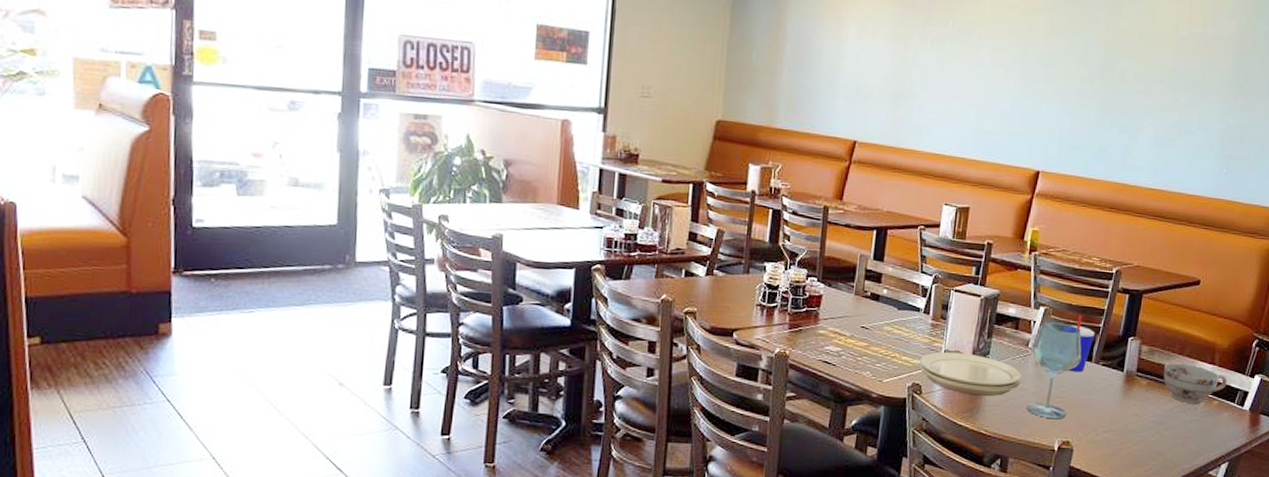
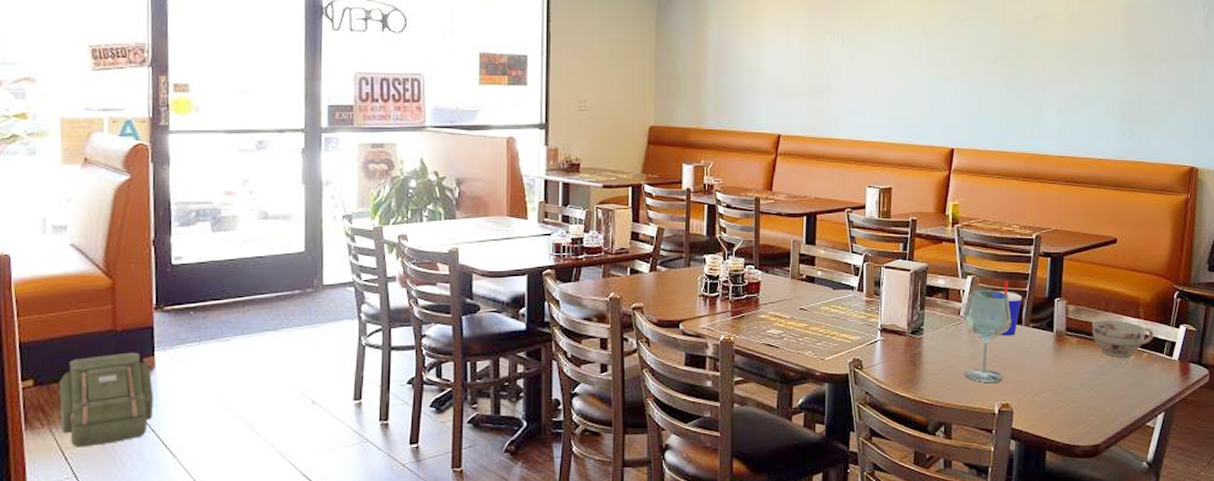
backpack: none [68,316,170,412] -> present [59,352,153,448]
plate: present [918,351,1022,397] -> none [857,326,957,367]

